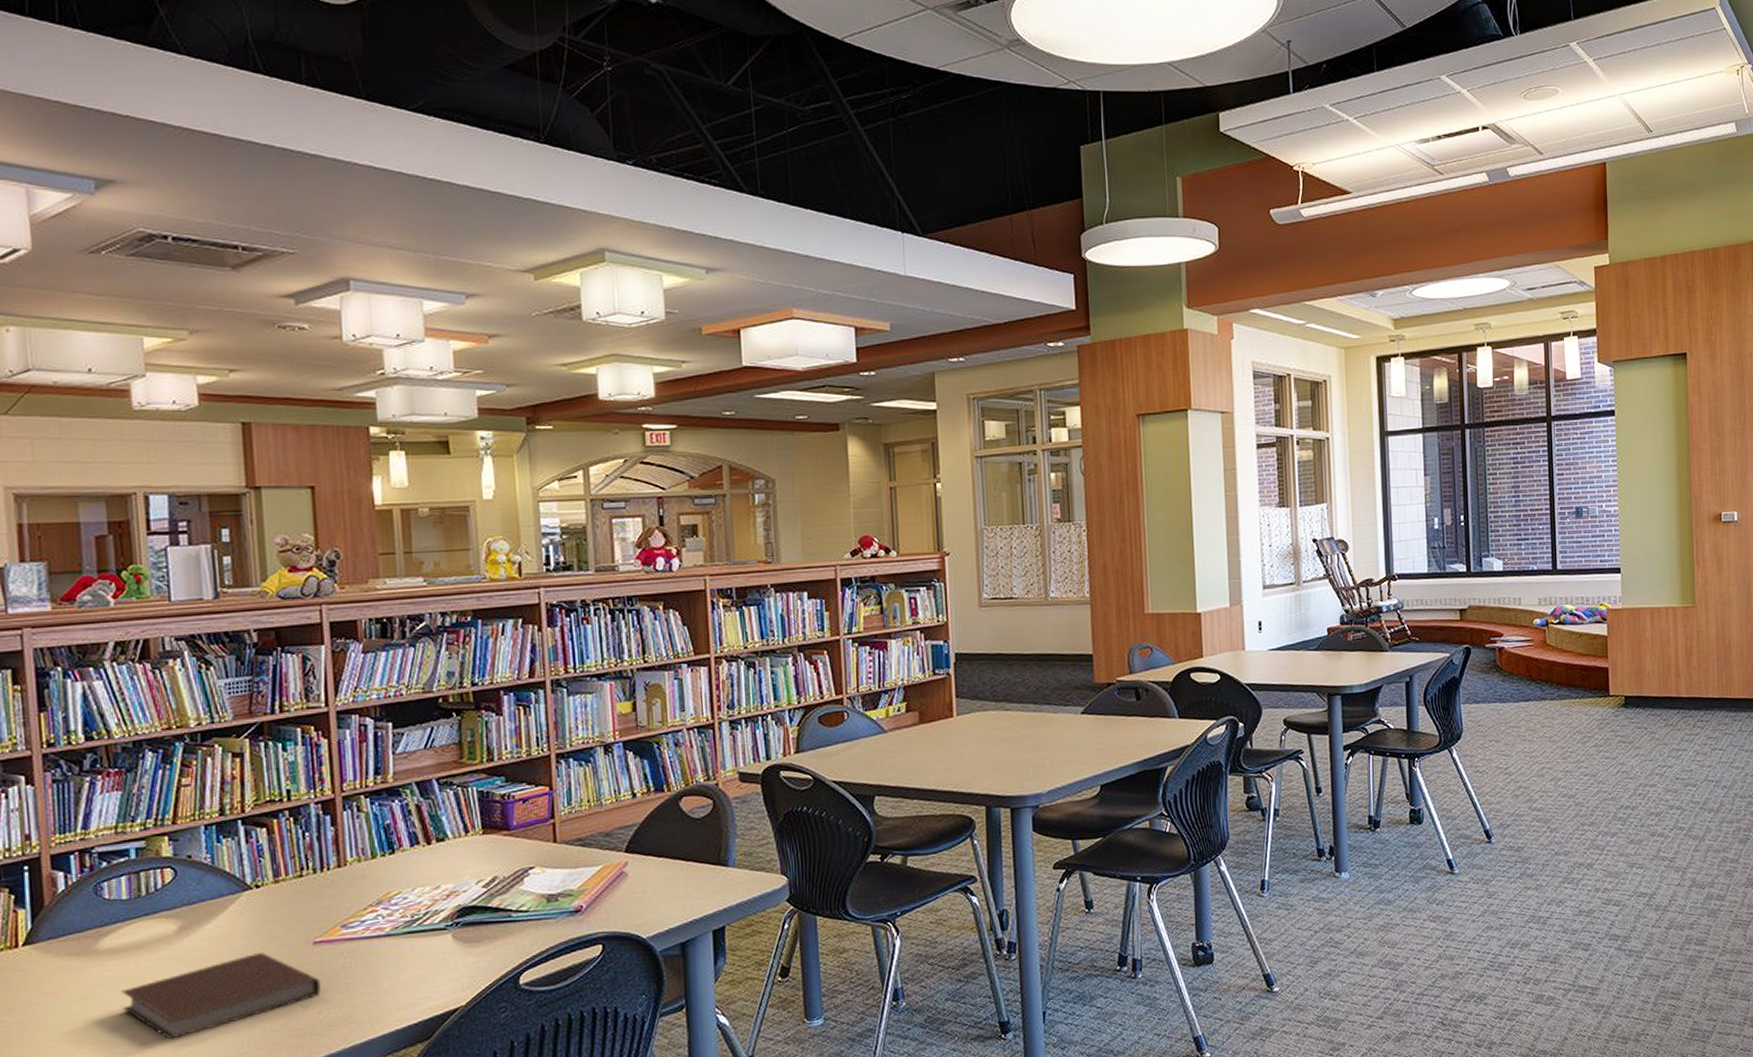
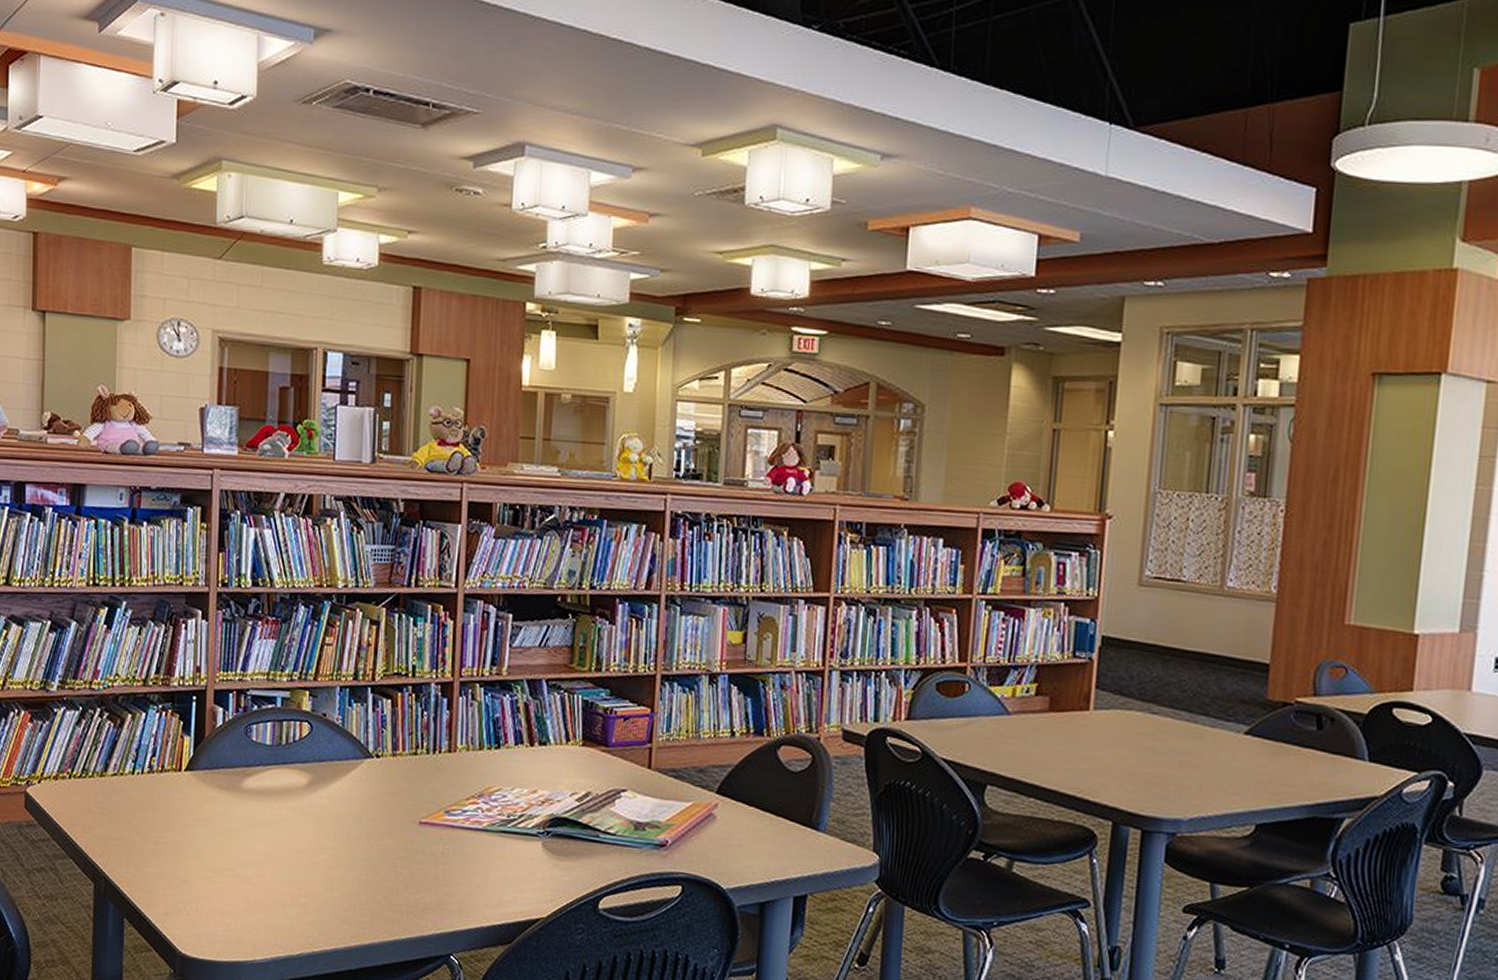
notebook: present [121,953,322,1040] -> none [256,821,422,888]

